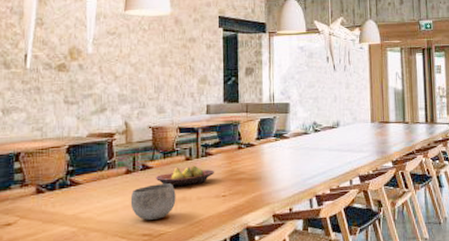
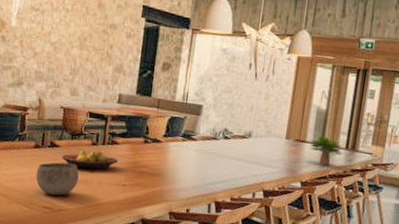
potted plant: none [393,114,424,142] -> present [309,136,343,166]

